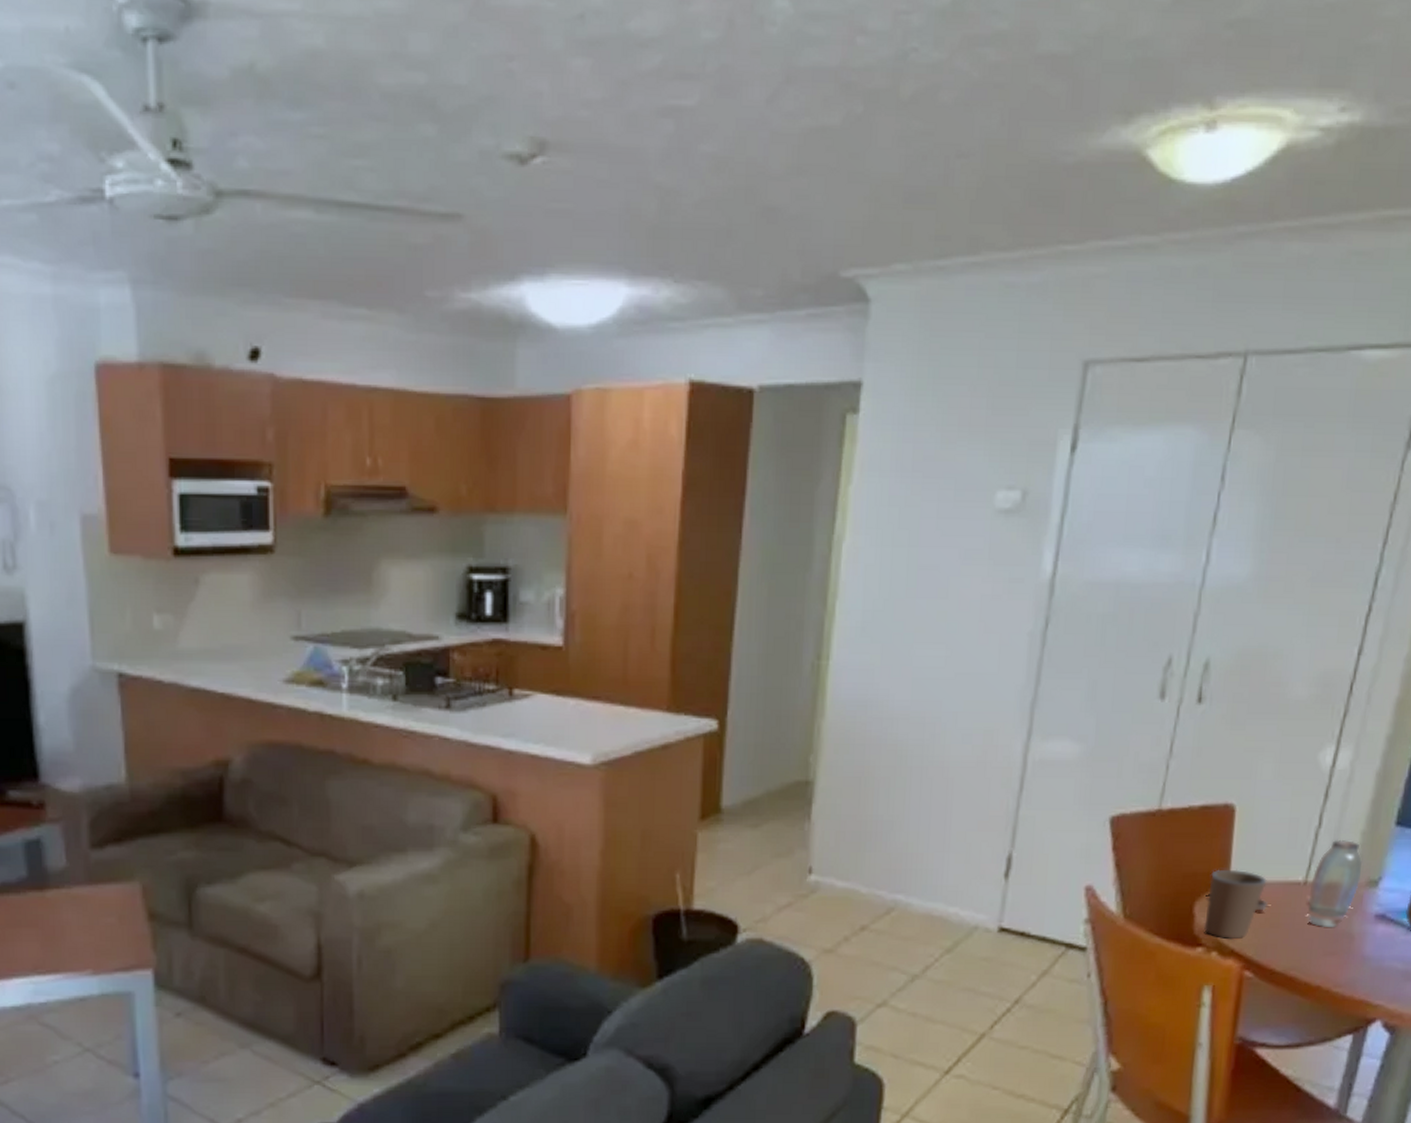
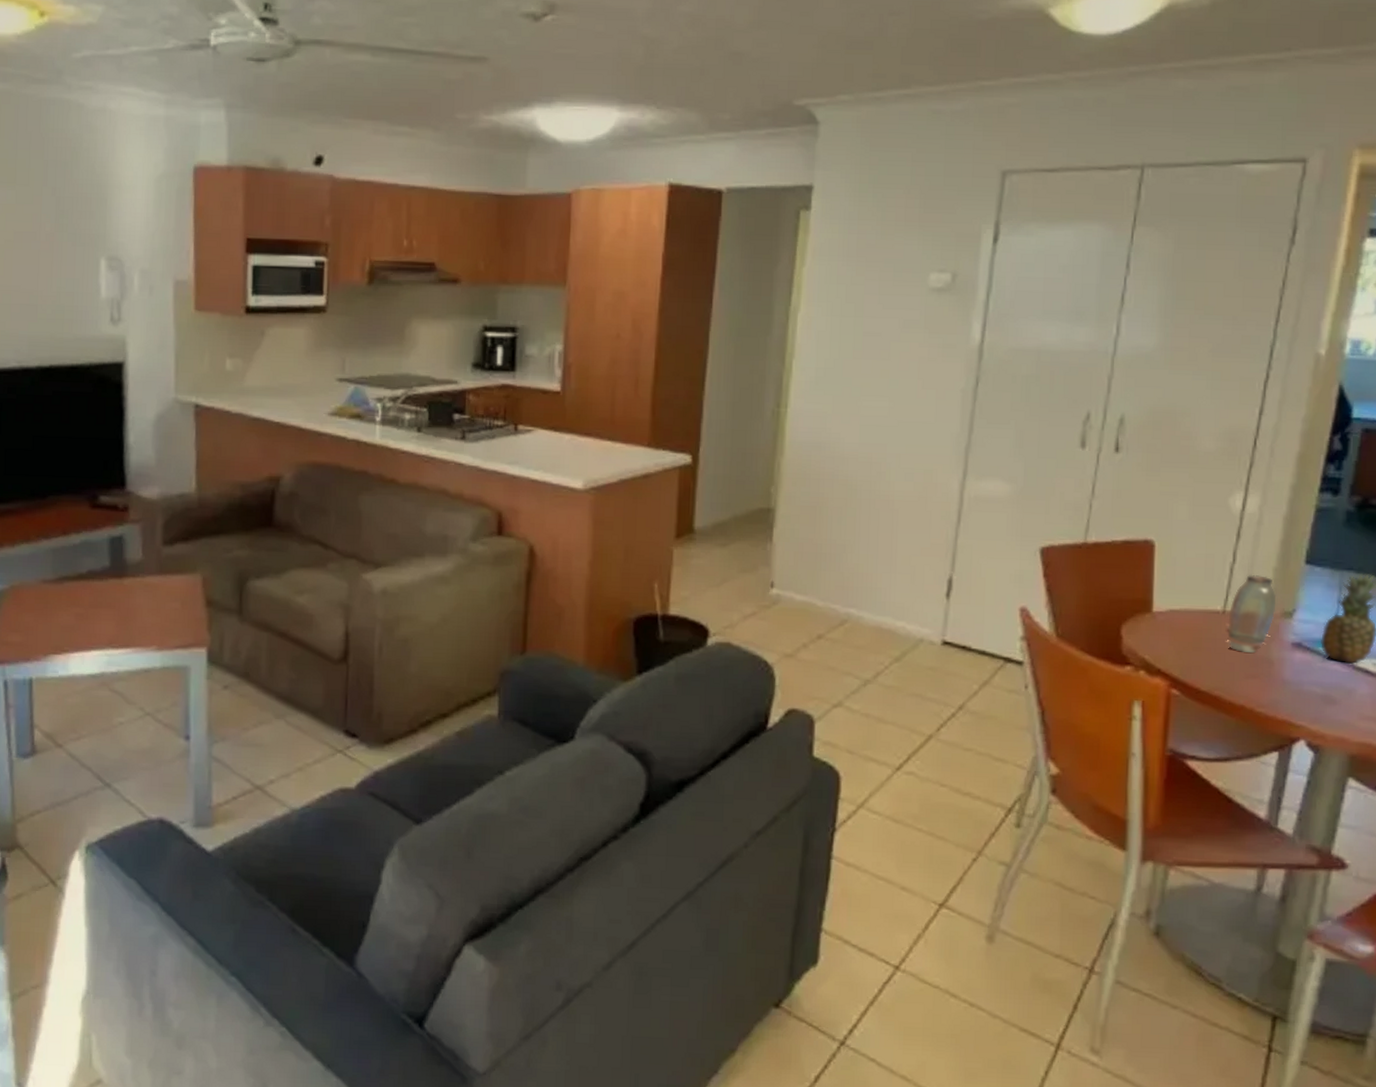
cup: present [1204,869,1268,940] -> none [1131,597,1189,661]

